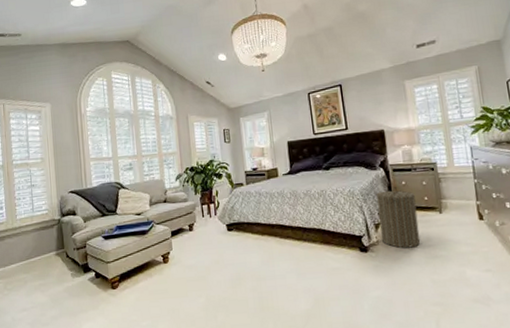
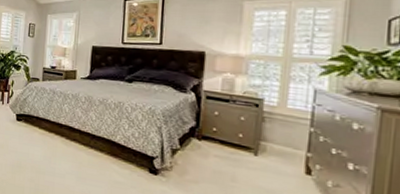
laundry hamper: present [376,186,421,249] -> none [176,114,227,184]

